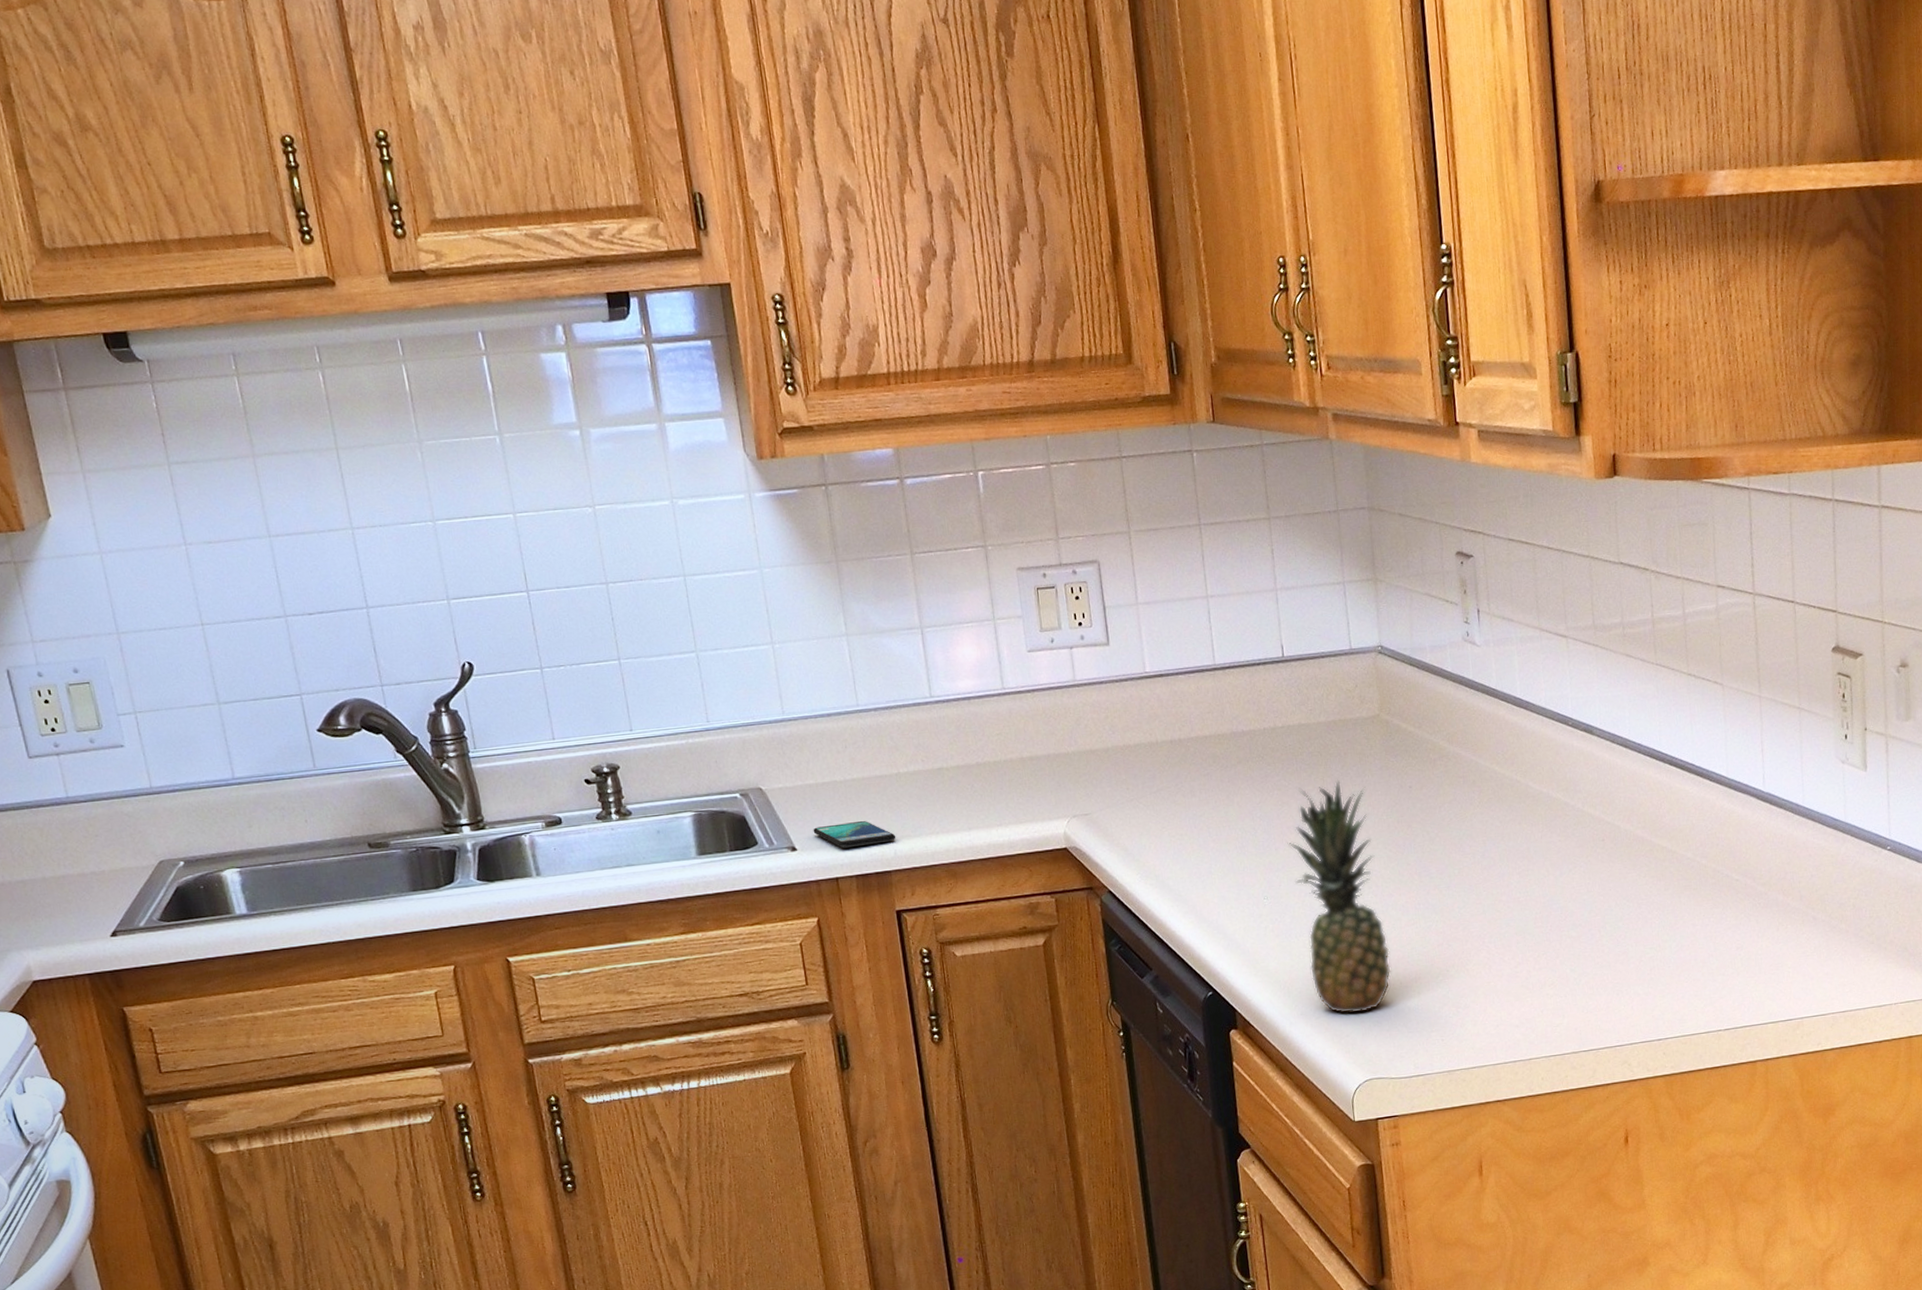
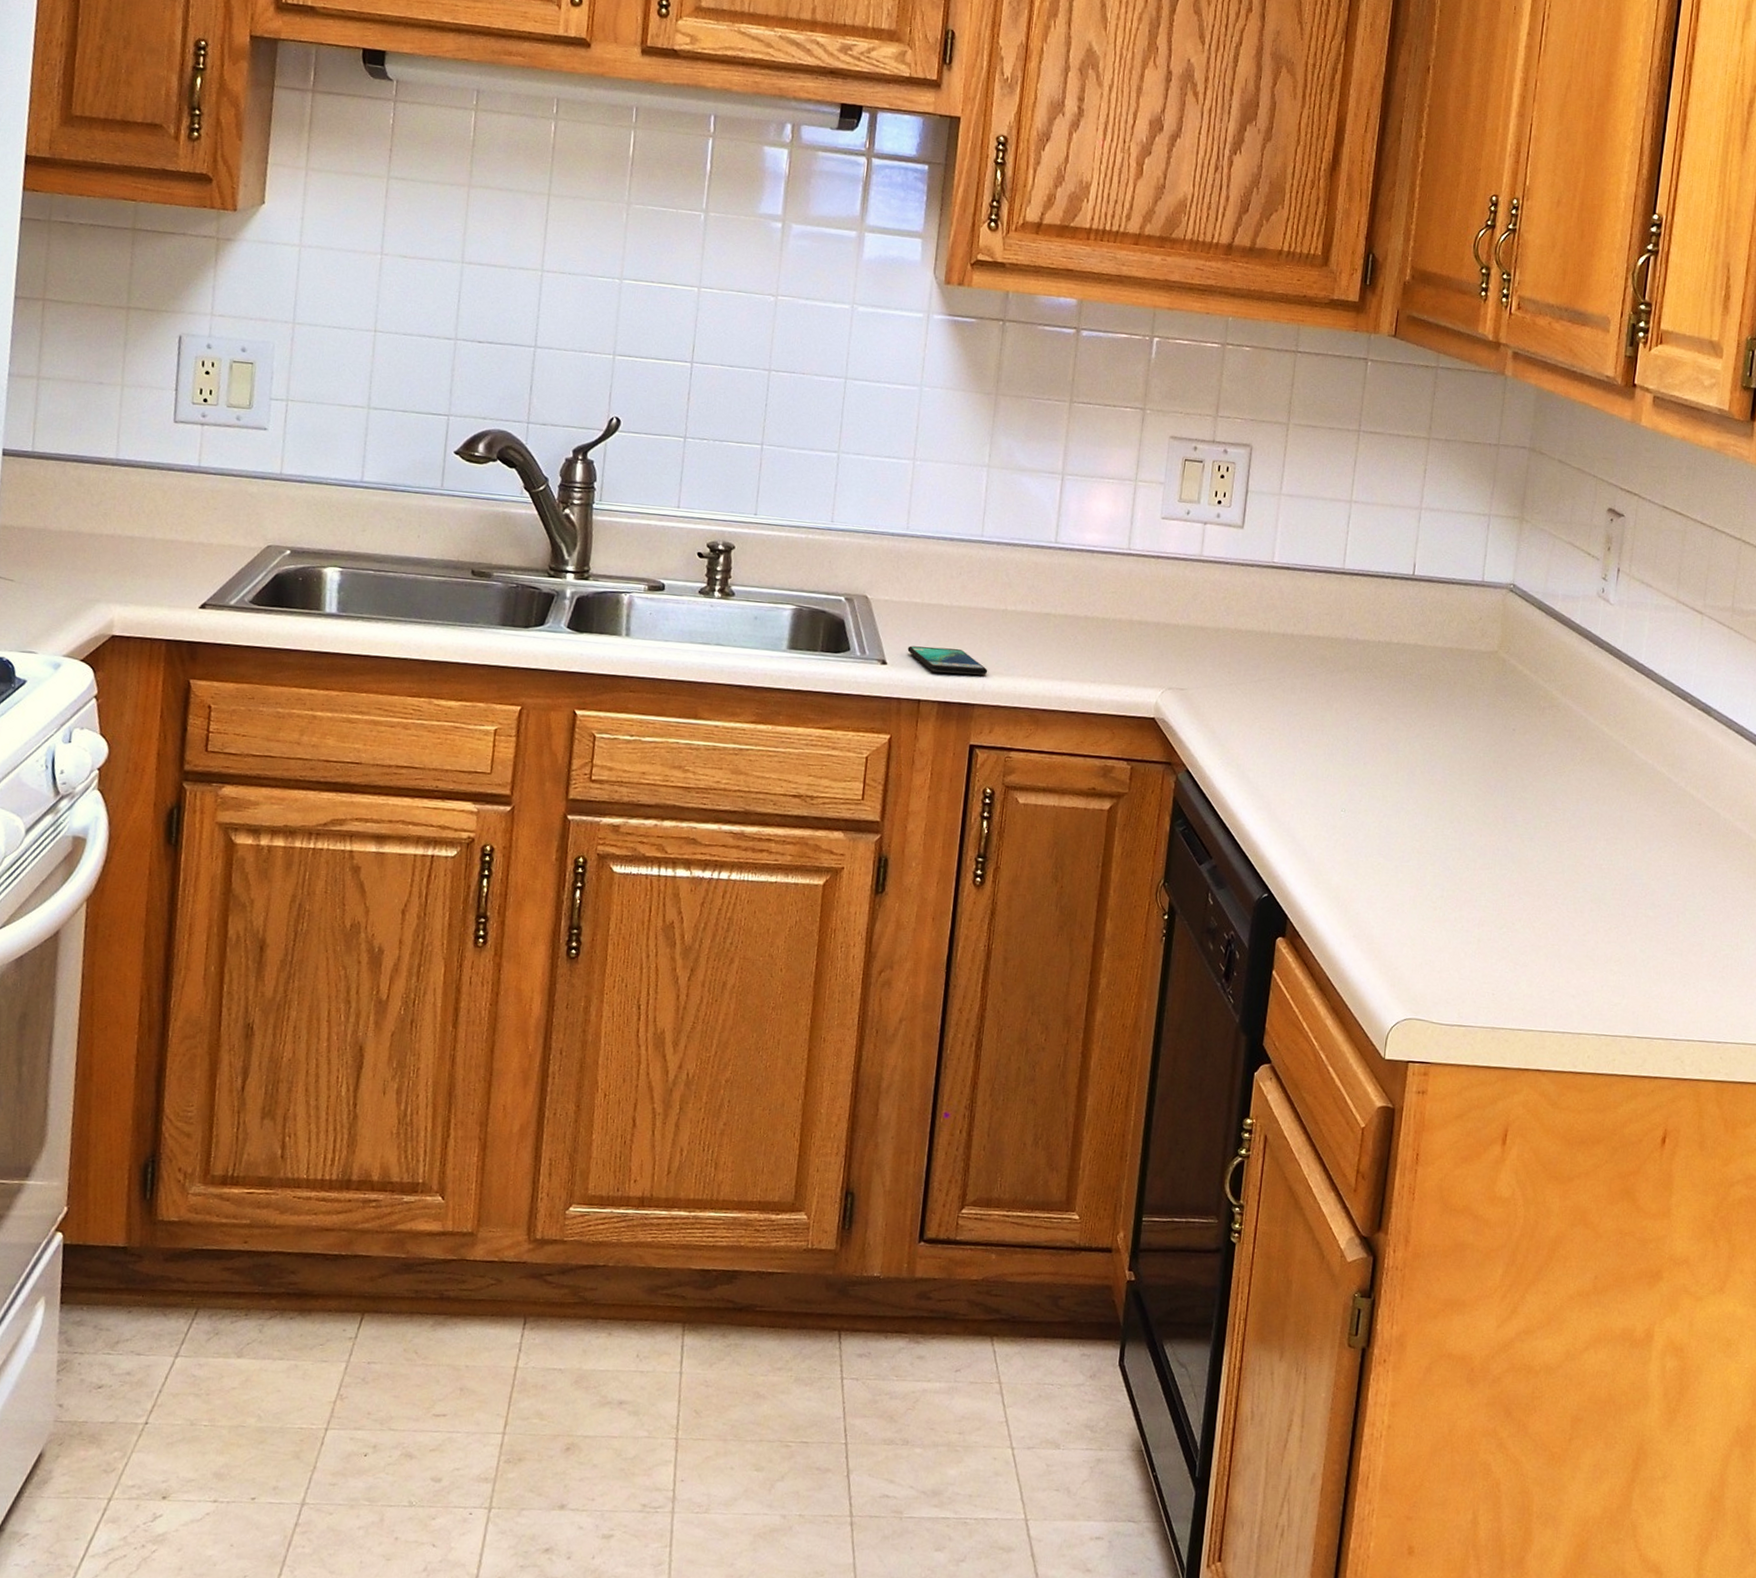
fruit: present [1287,780,1391,1014] -> none [1372,707,1469,948]

